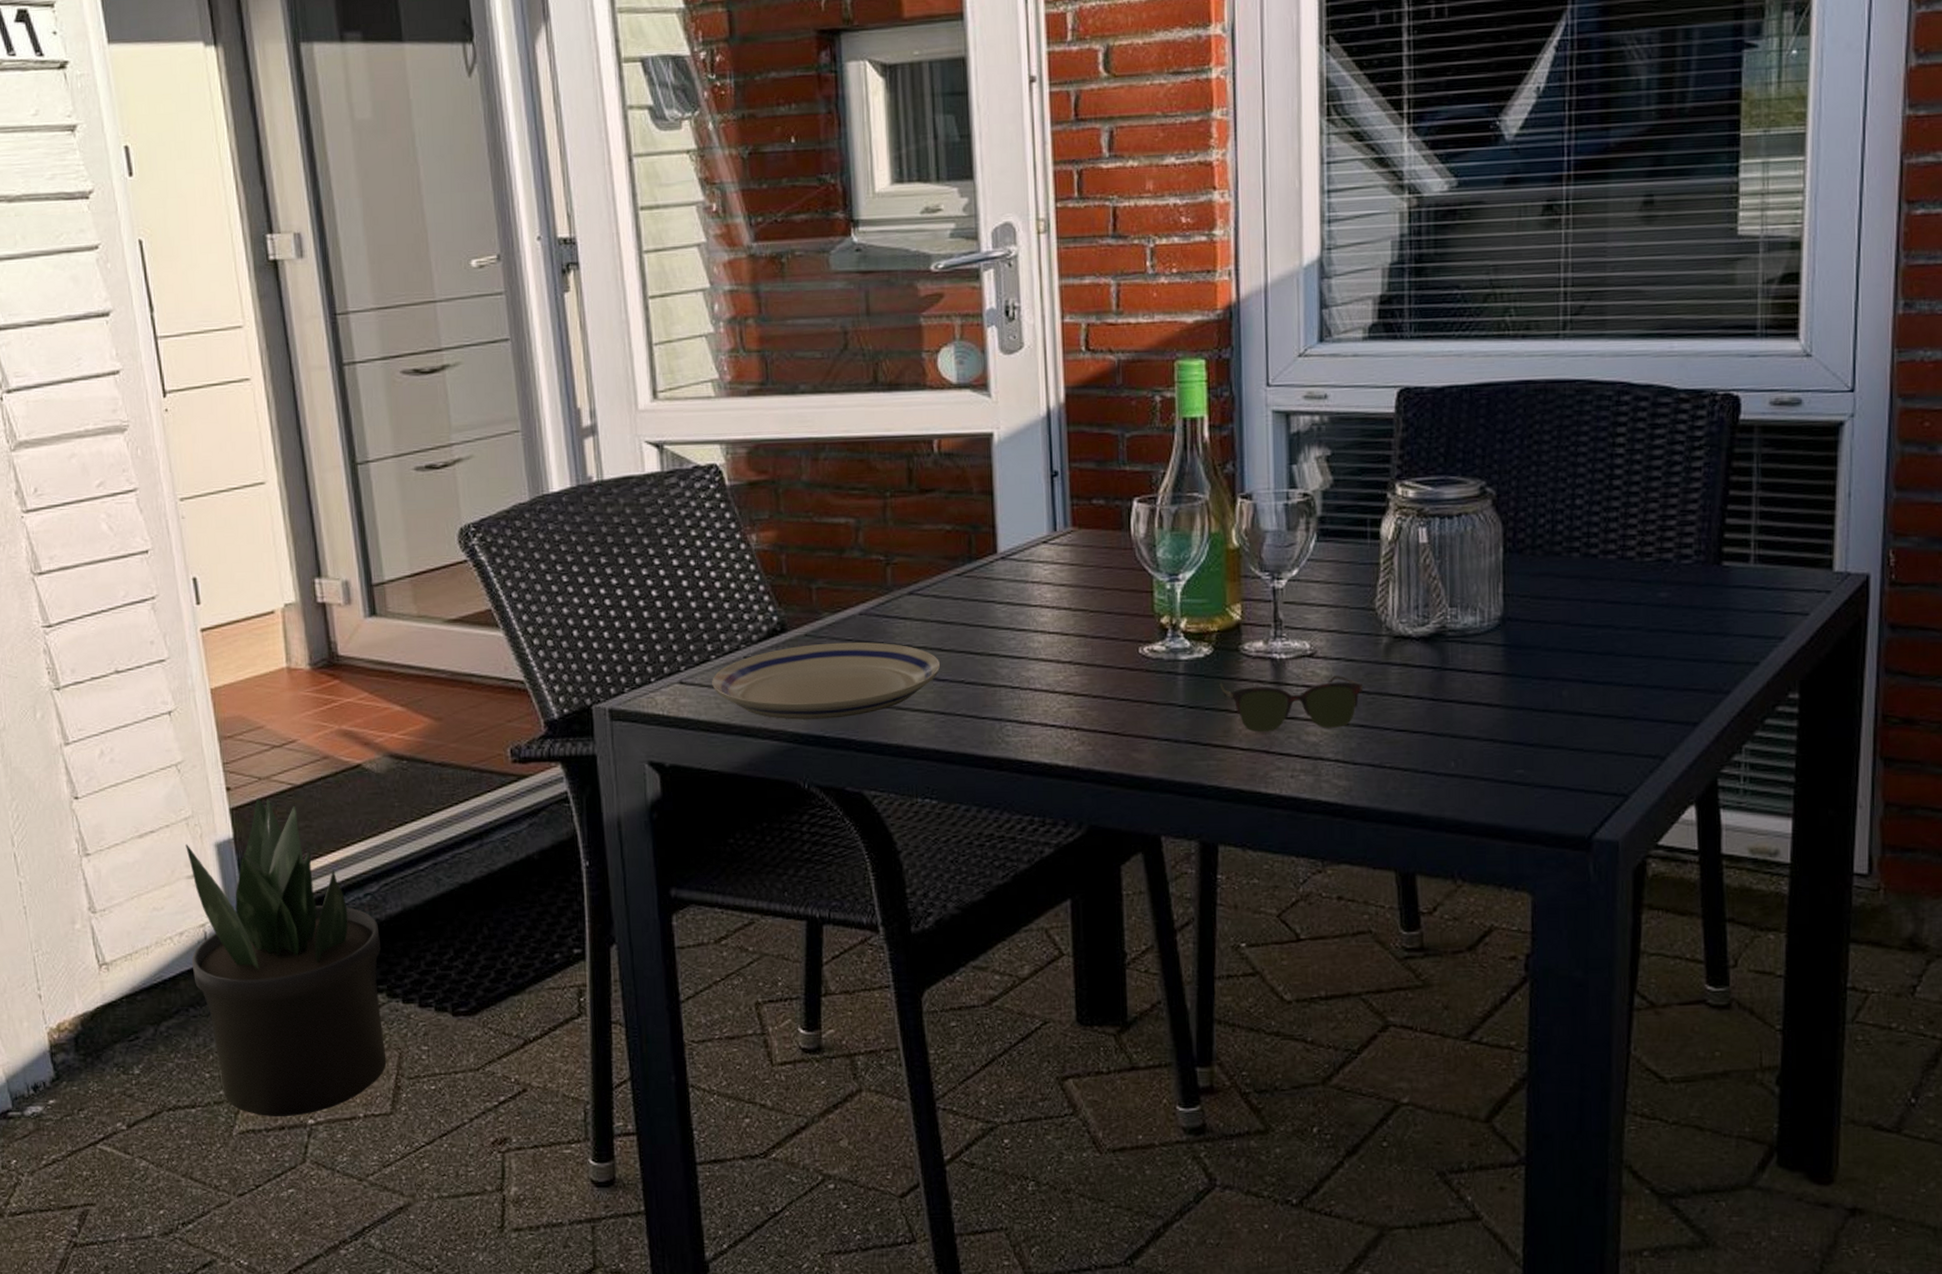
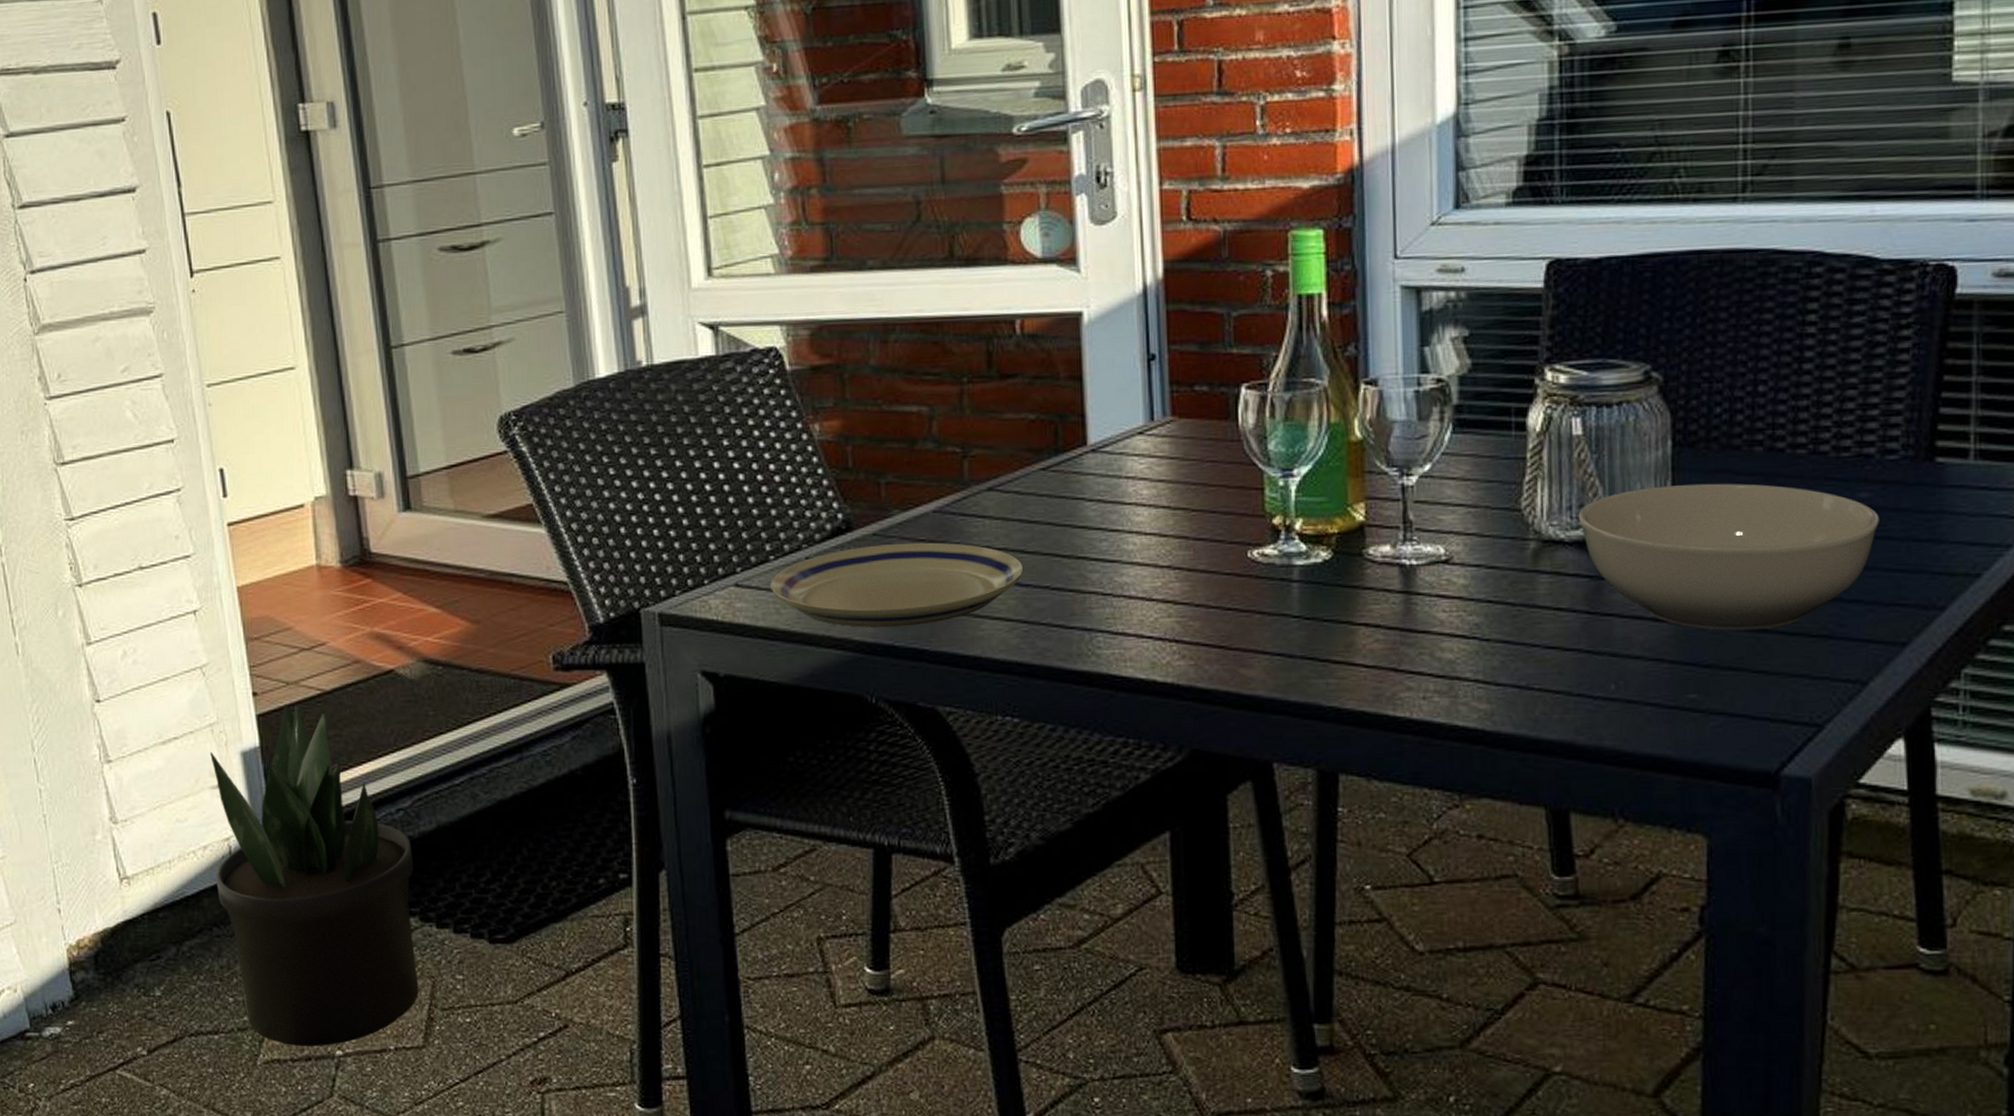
sunglasses: present [1219,676,1364,733] -> none [1340,585,1507,648]
bowl: none [1424,585,1676,714] -> present [1578,483,1879,631]

